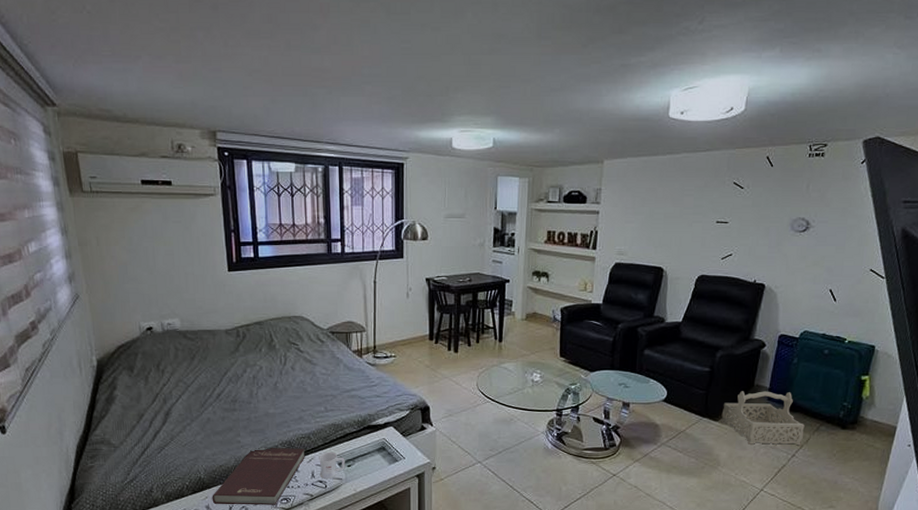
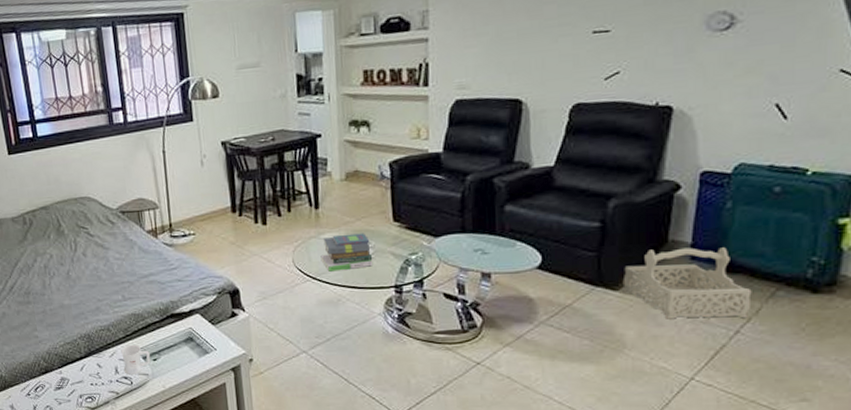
book: present [212,448,305,505] -> none [15,341,107,405]
books: none [500,365,542,395] -> present [320,233,373,272]

